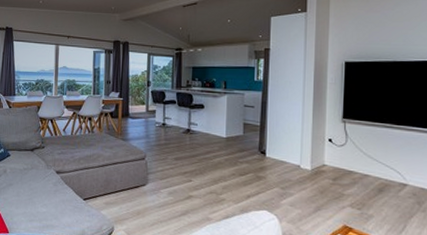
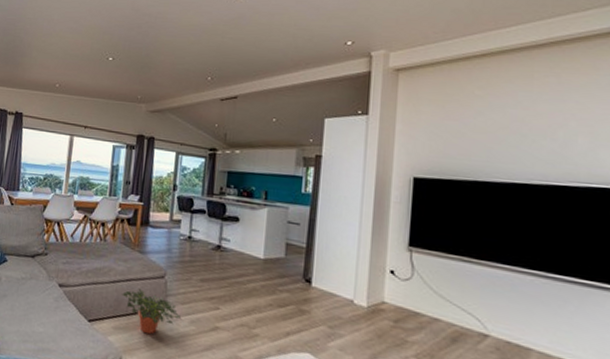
potted plant: none [110,170,160,207] -> present [122,289,181,335]

